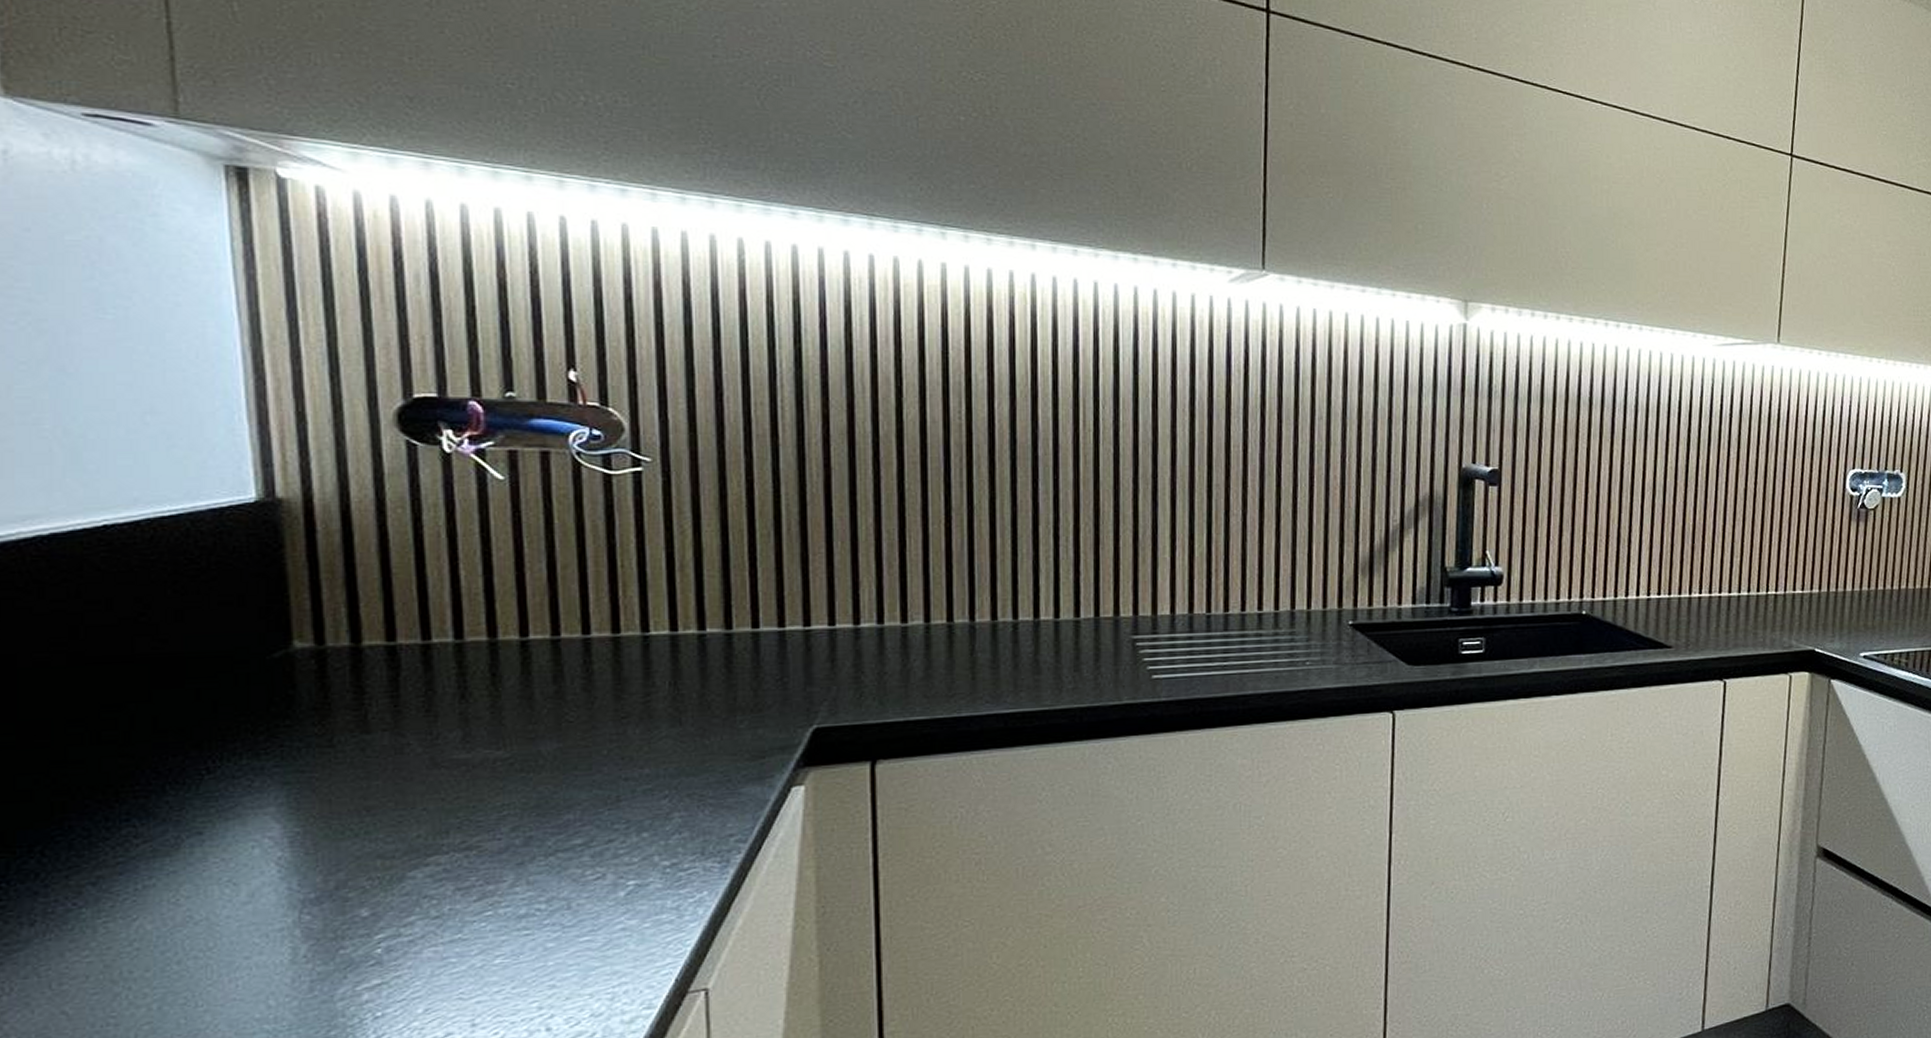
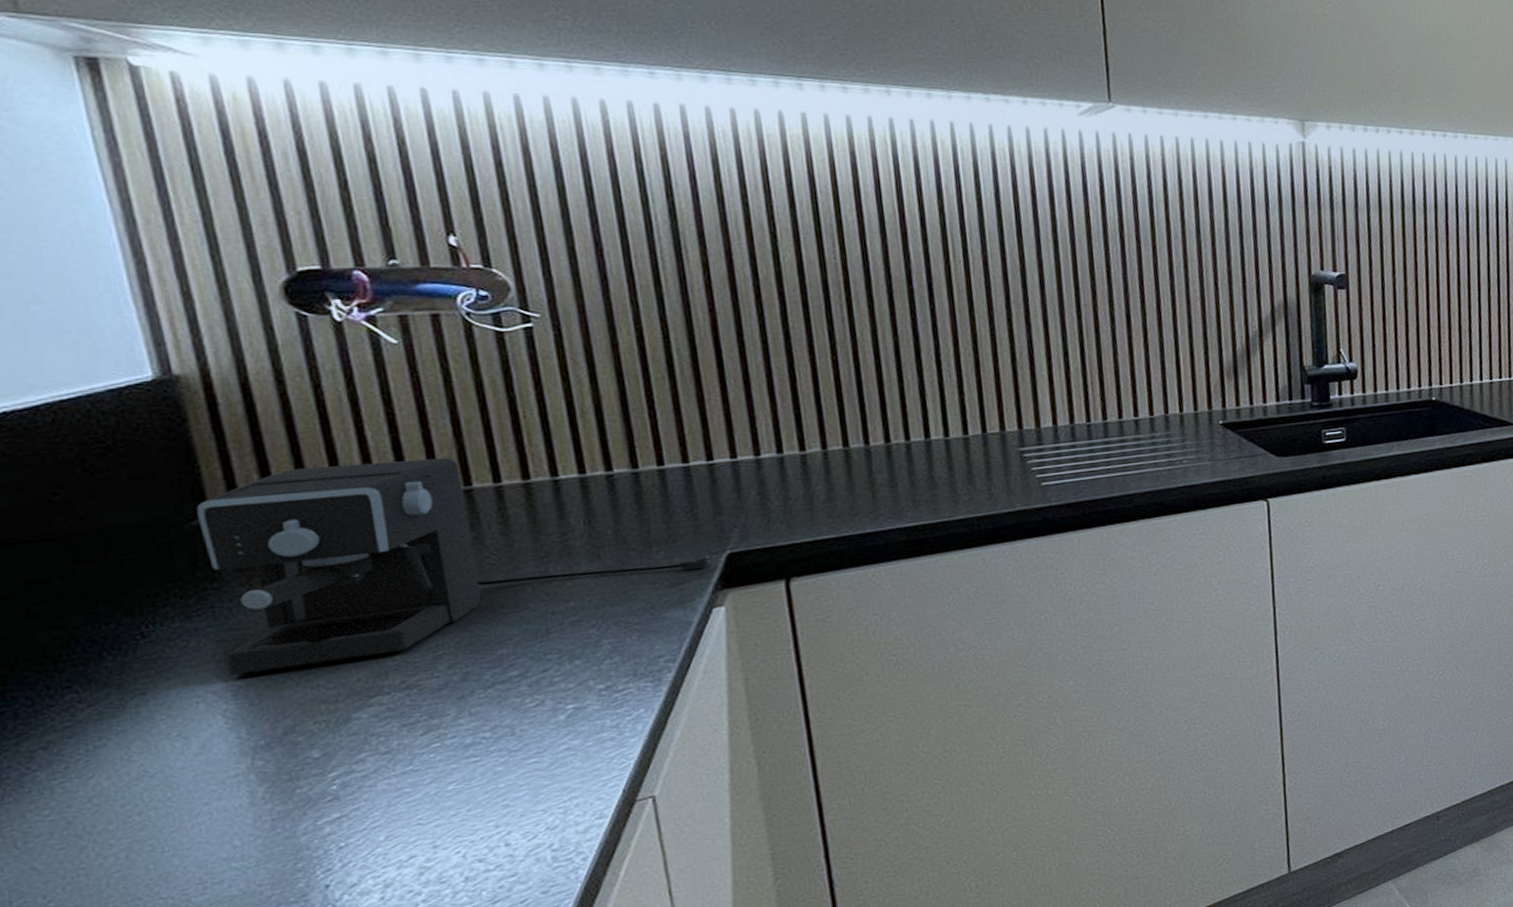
coffee maker: none [280,603,795,821] -> present [196,457,711,676]

